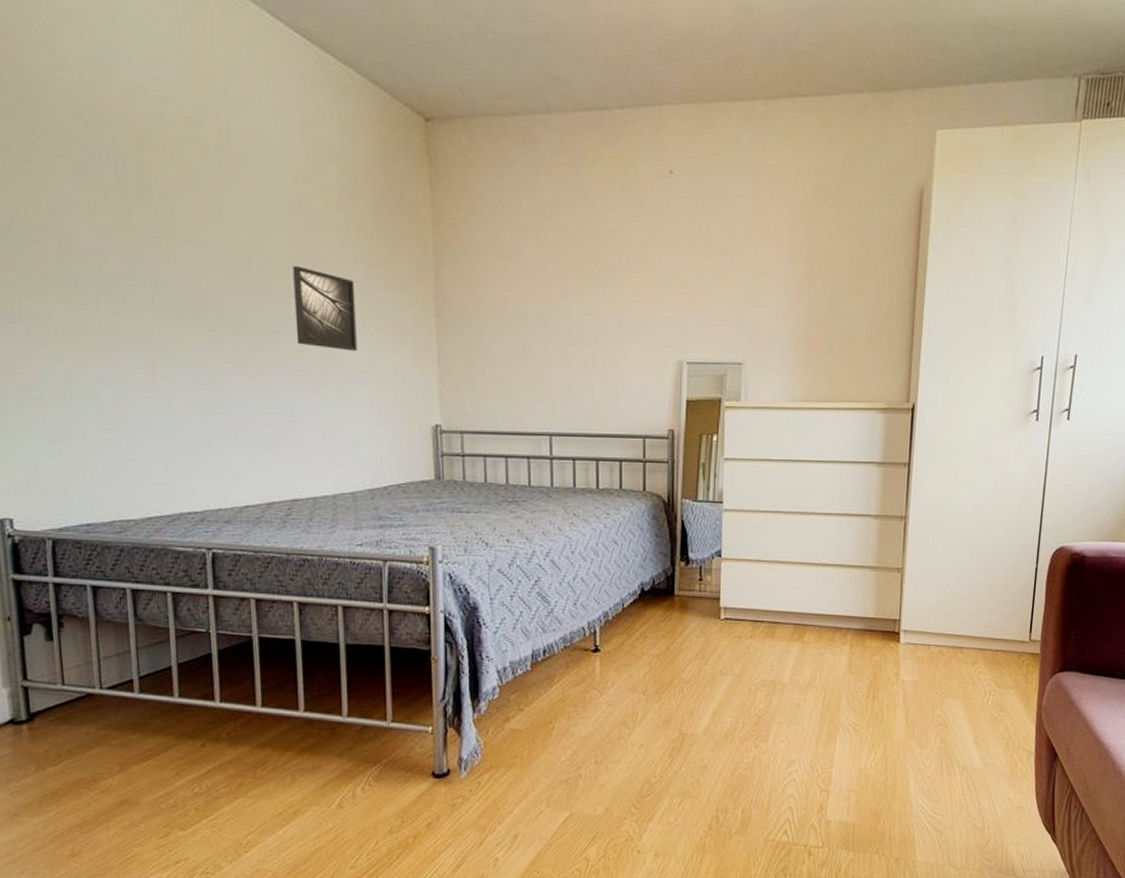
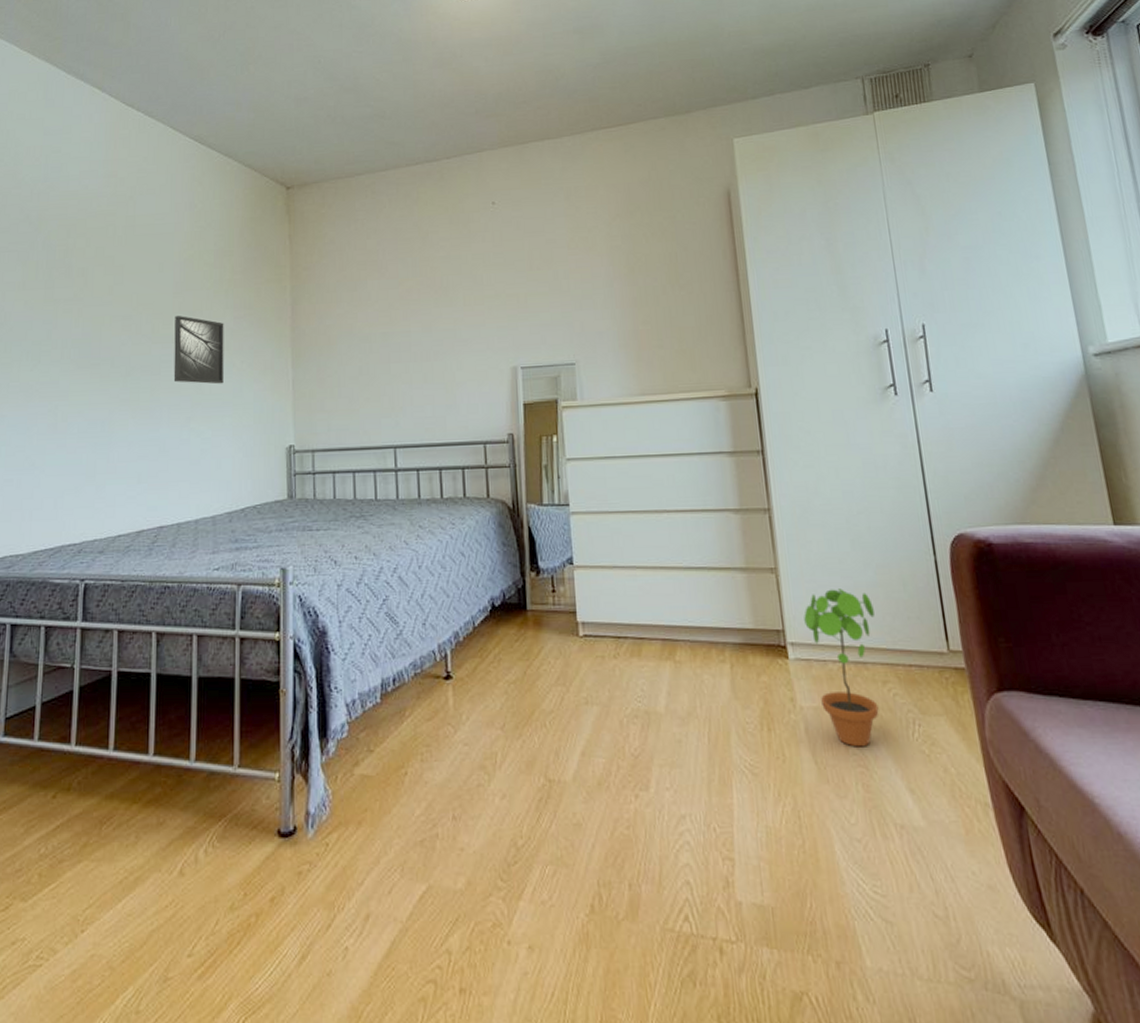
potted plant: none [918,588,978,711] -> present [804,589,879,747]

